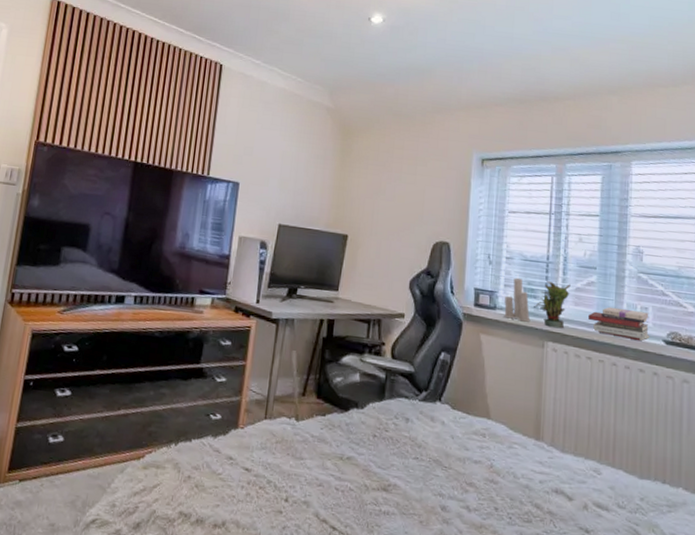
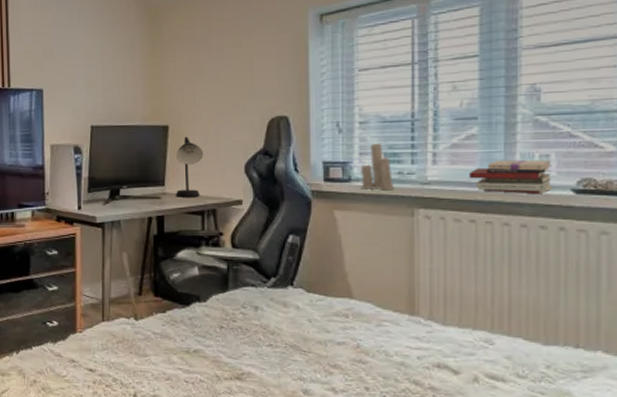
desk lamp: none [346,247,376,306] -> present [175,136,204,197]
potted plant: present [535,281,571,329] -> none [400,141,444,193]

